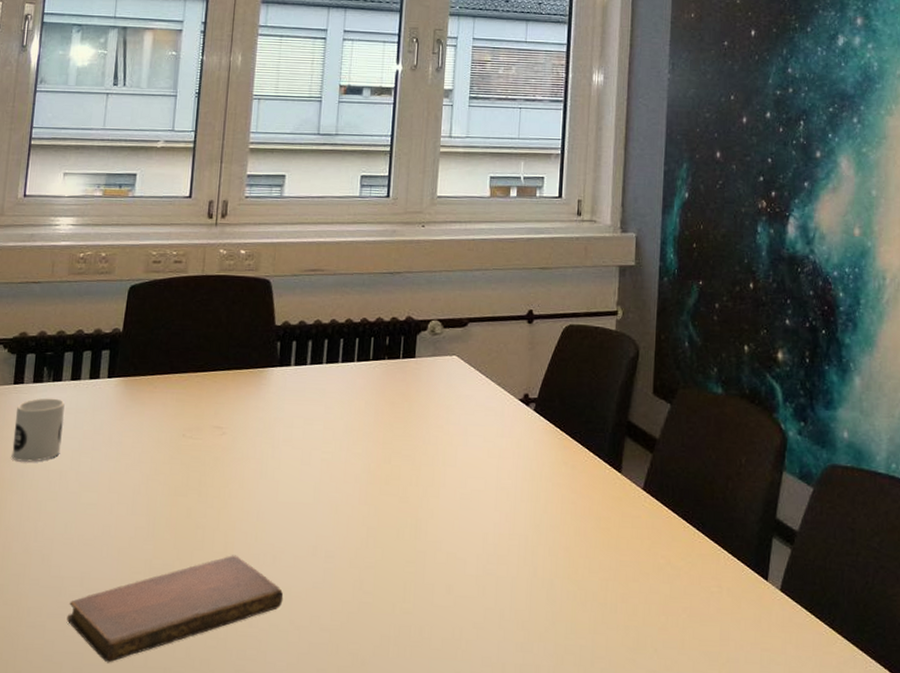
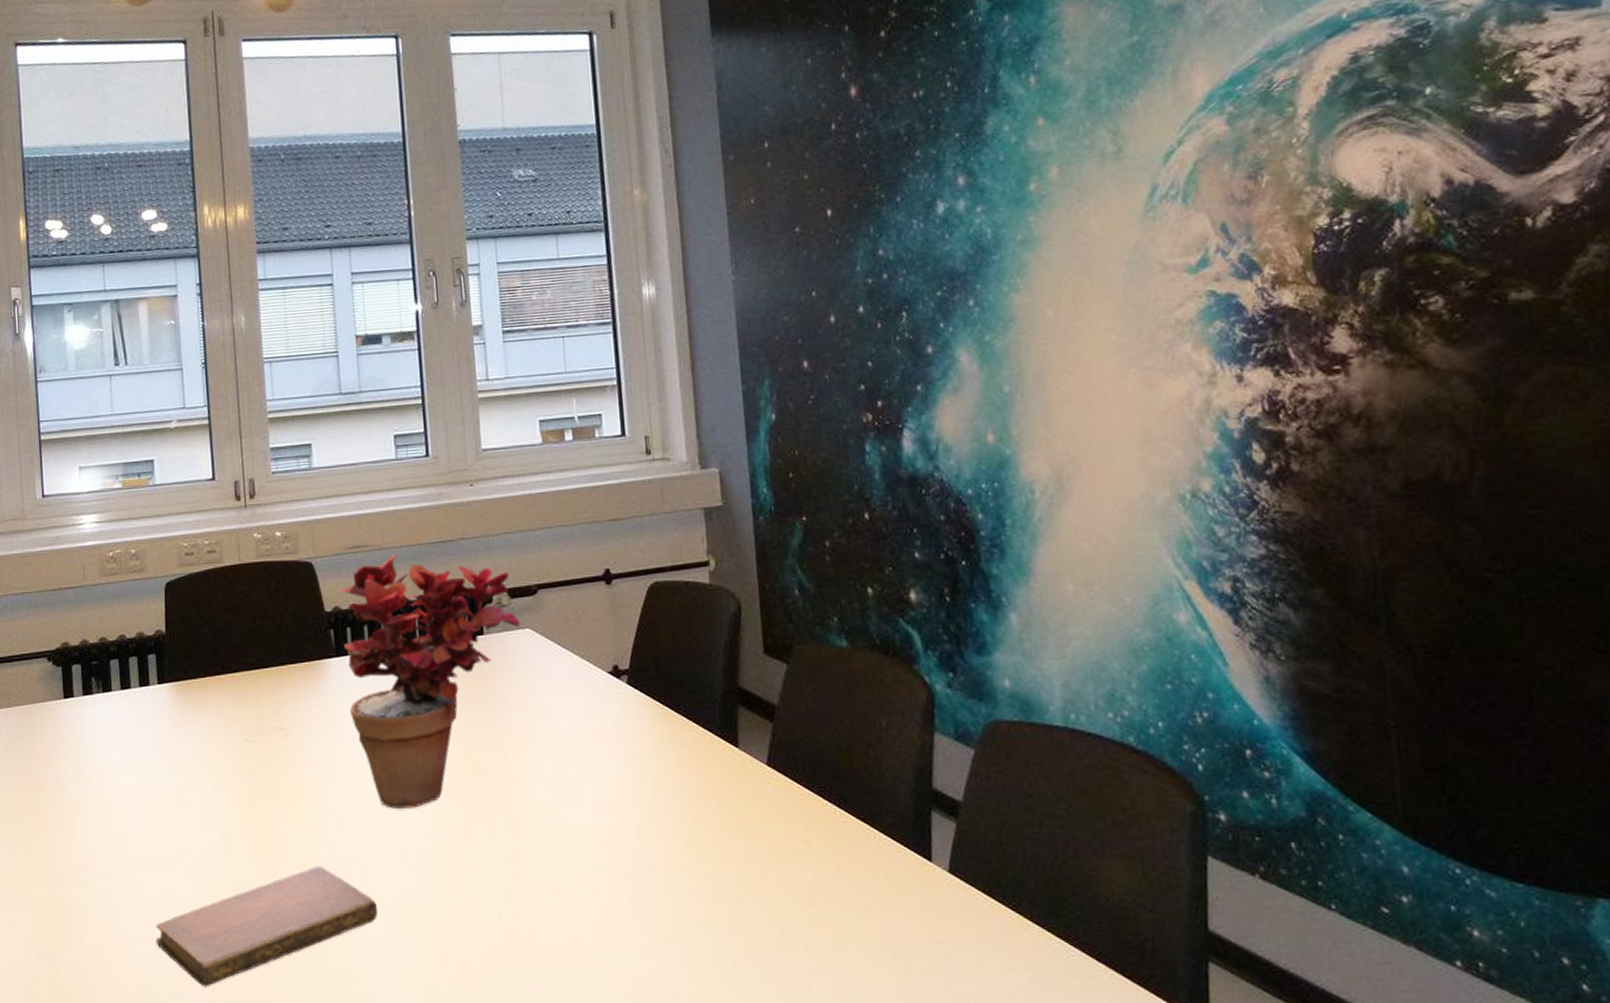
mug: present [11,398,65,462] -> none [71,710,122,780]
potted plant: none [284,280,449,508] -> present [339,554,521,809]

